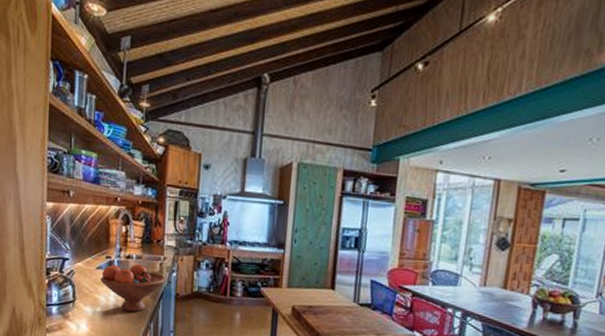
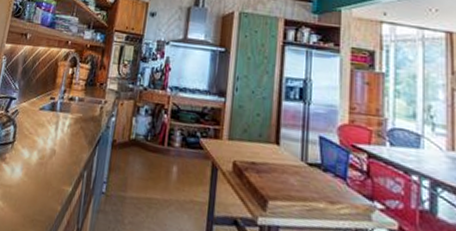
fruit bowl: present [100,264,167,312] -> none [41,106,106,158]

